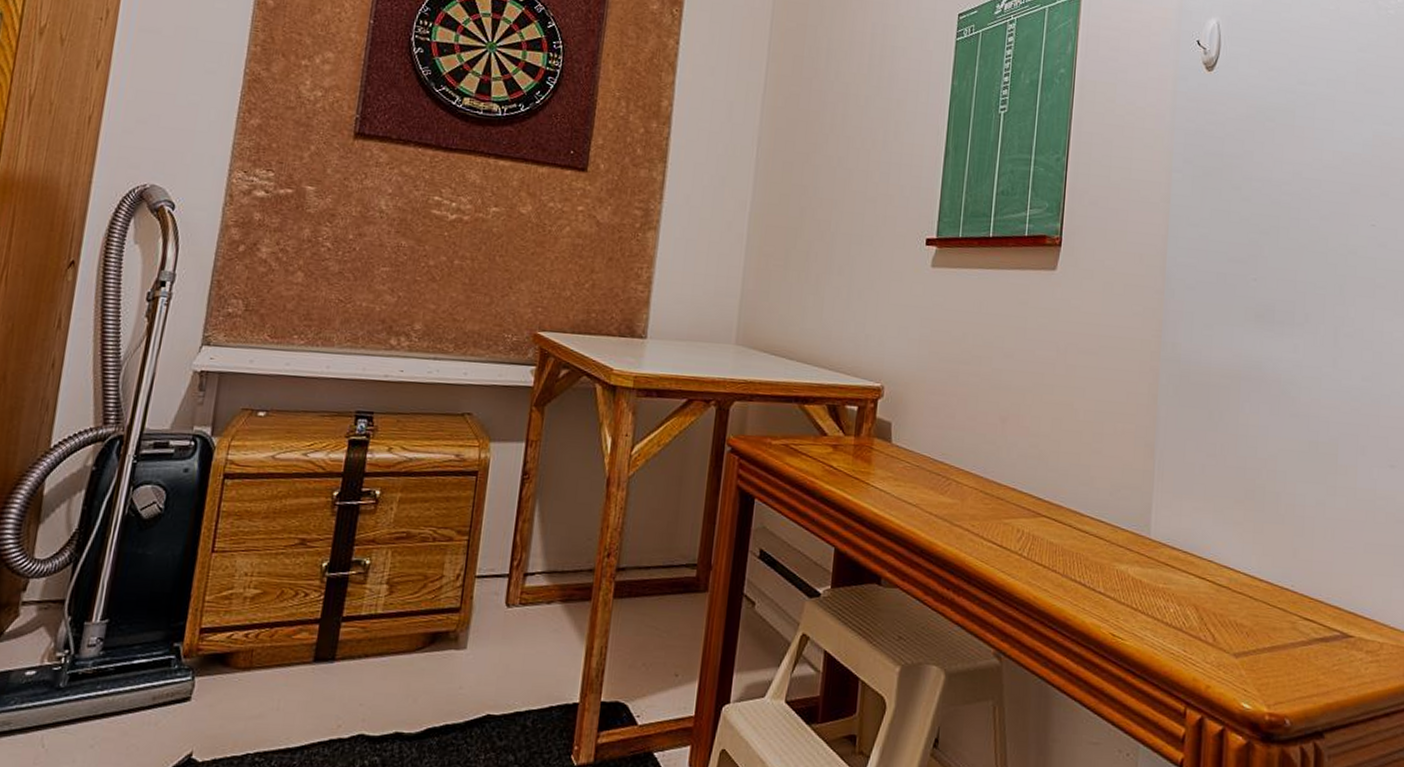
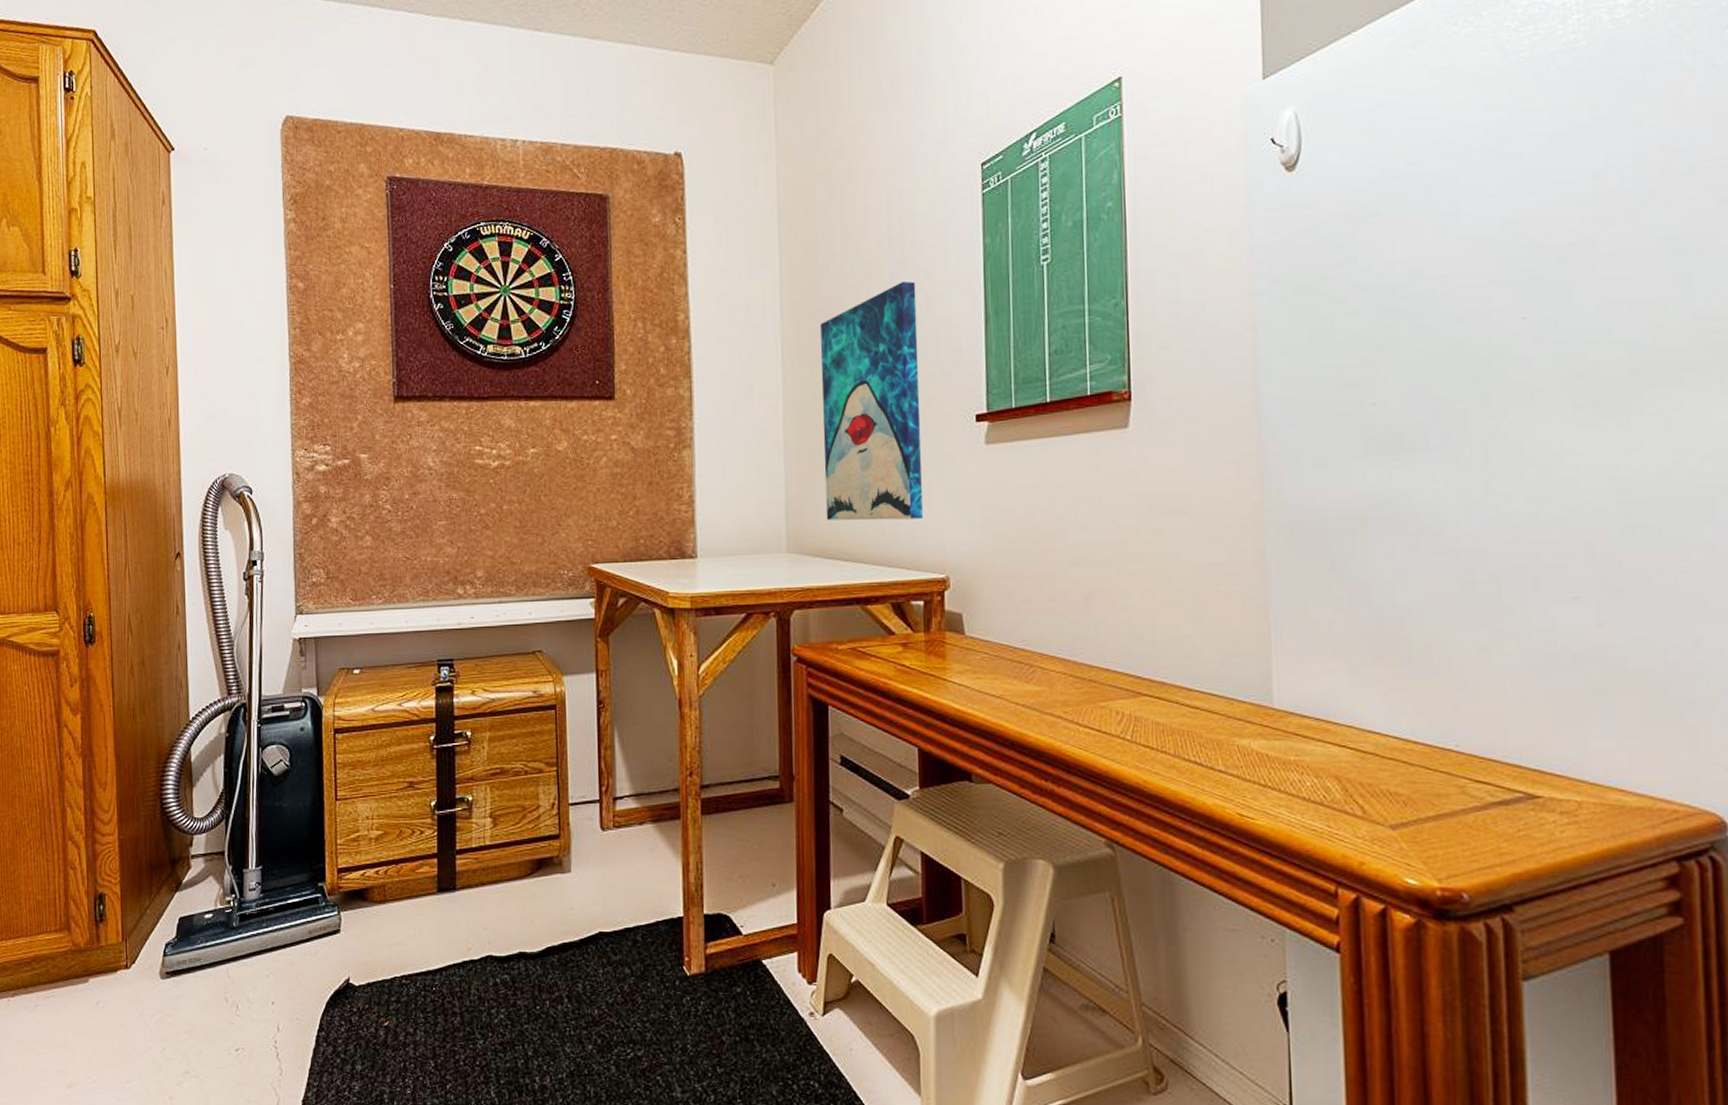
wall art: none [777,107,888,328] -> present [821,281,923,521]

